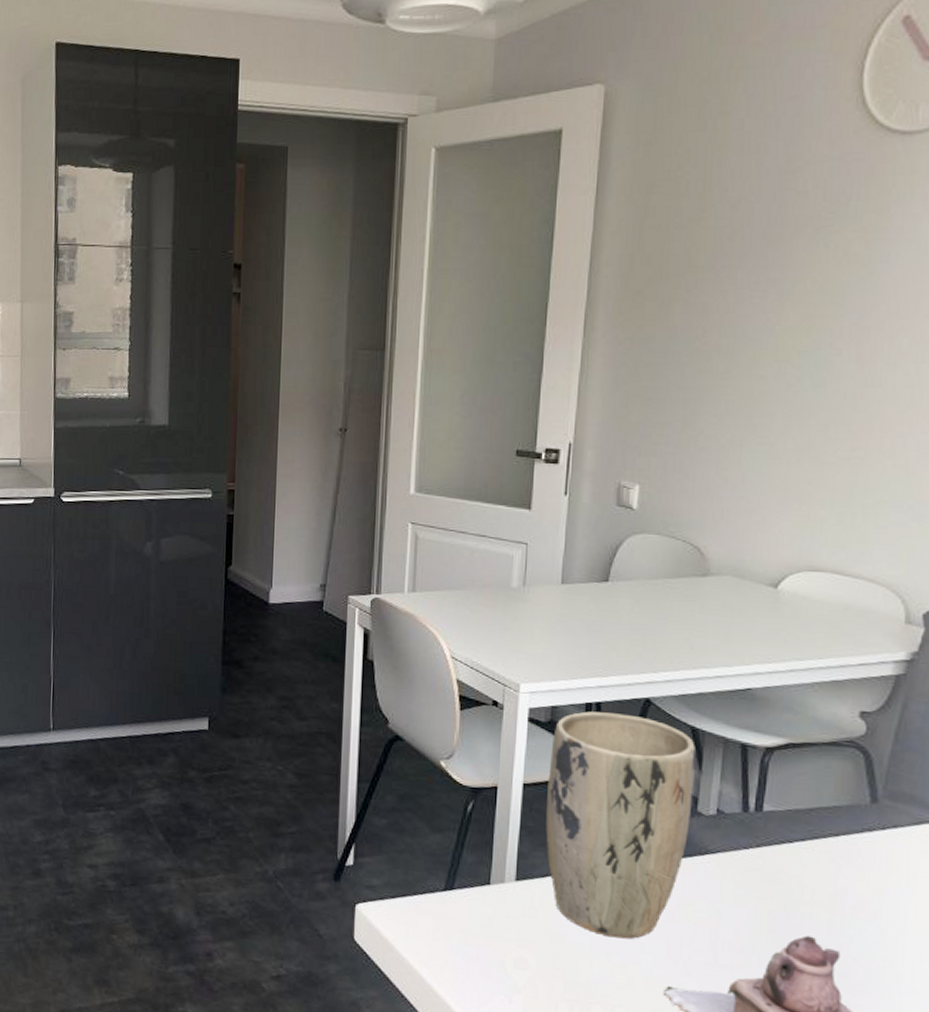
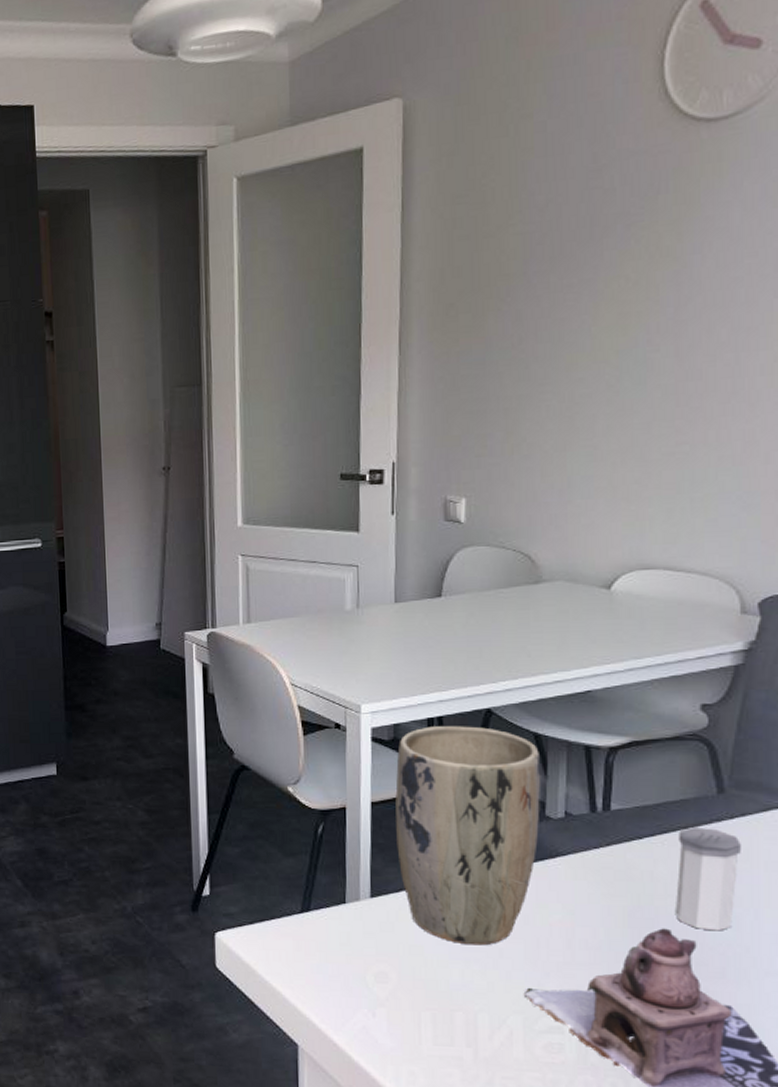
salt shaker: none [822,835,892,943] -> present [676,828,742,931]

